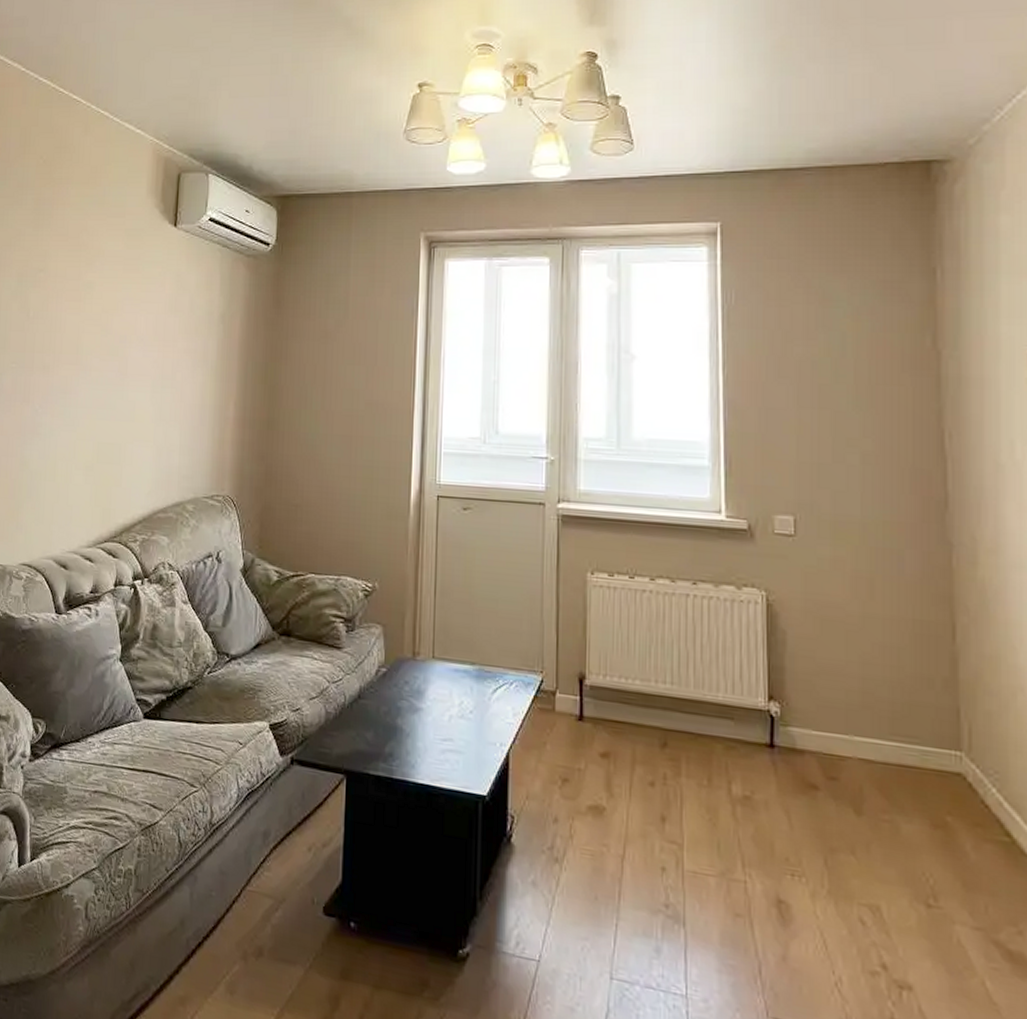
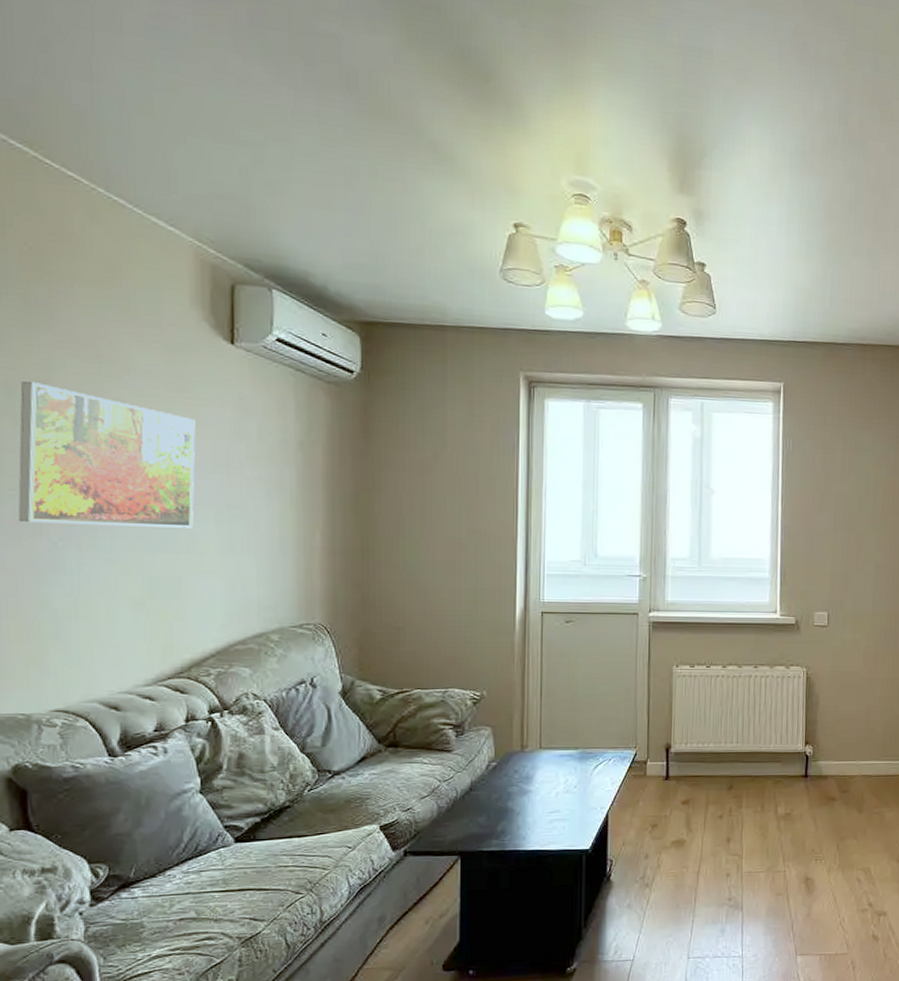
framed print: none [14,271,143,398] -> present [18,382,196,528]

